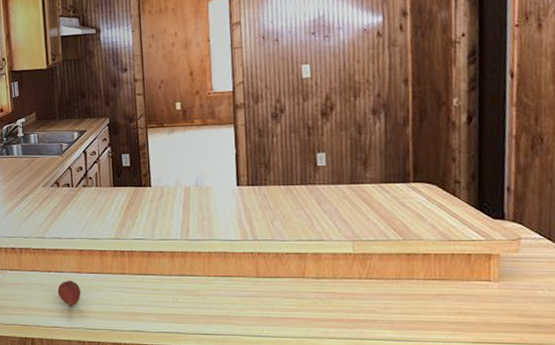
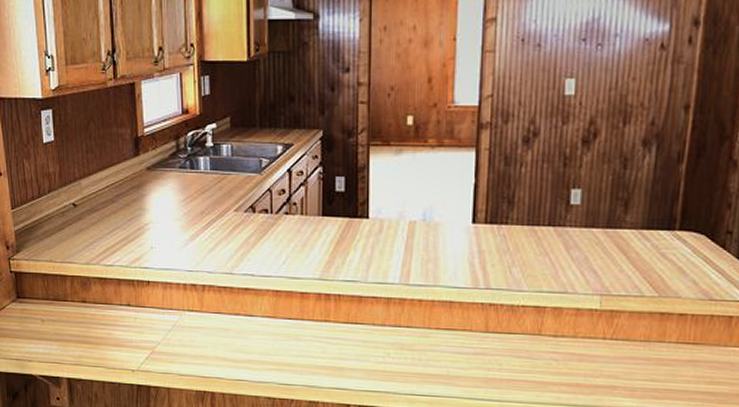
fruit: present [57,280,81,306] -> none [246,325,275,357]

